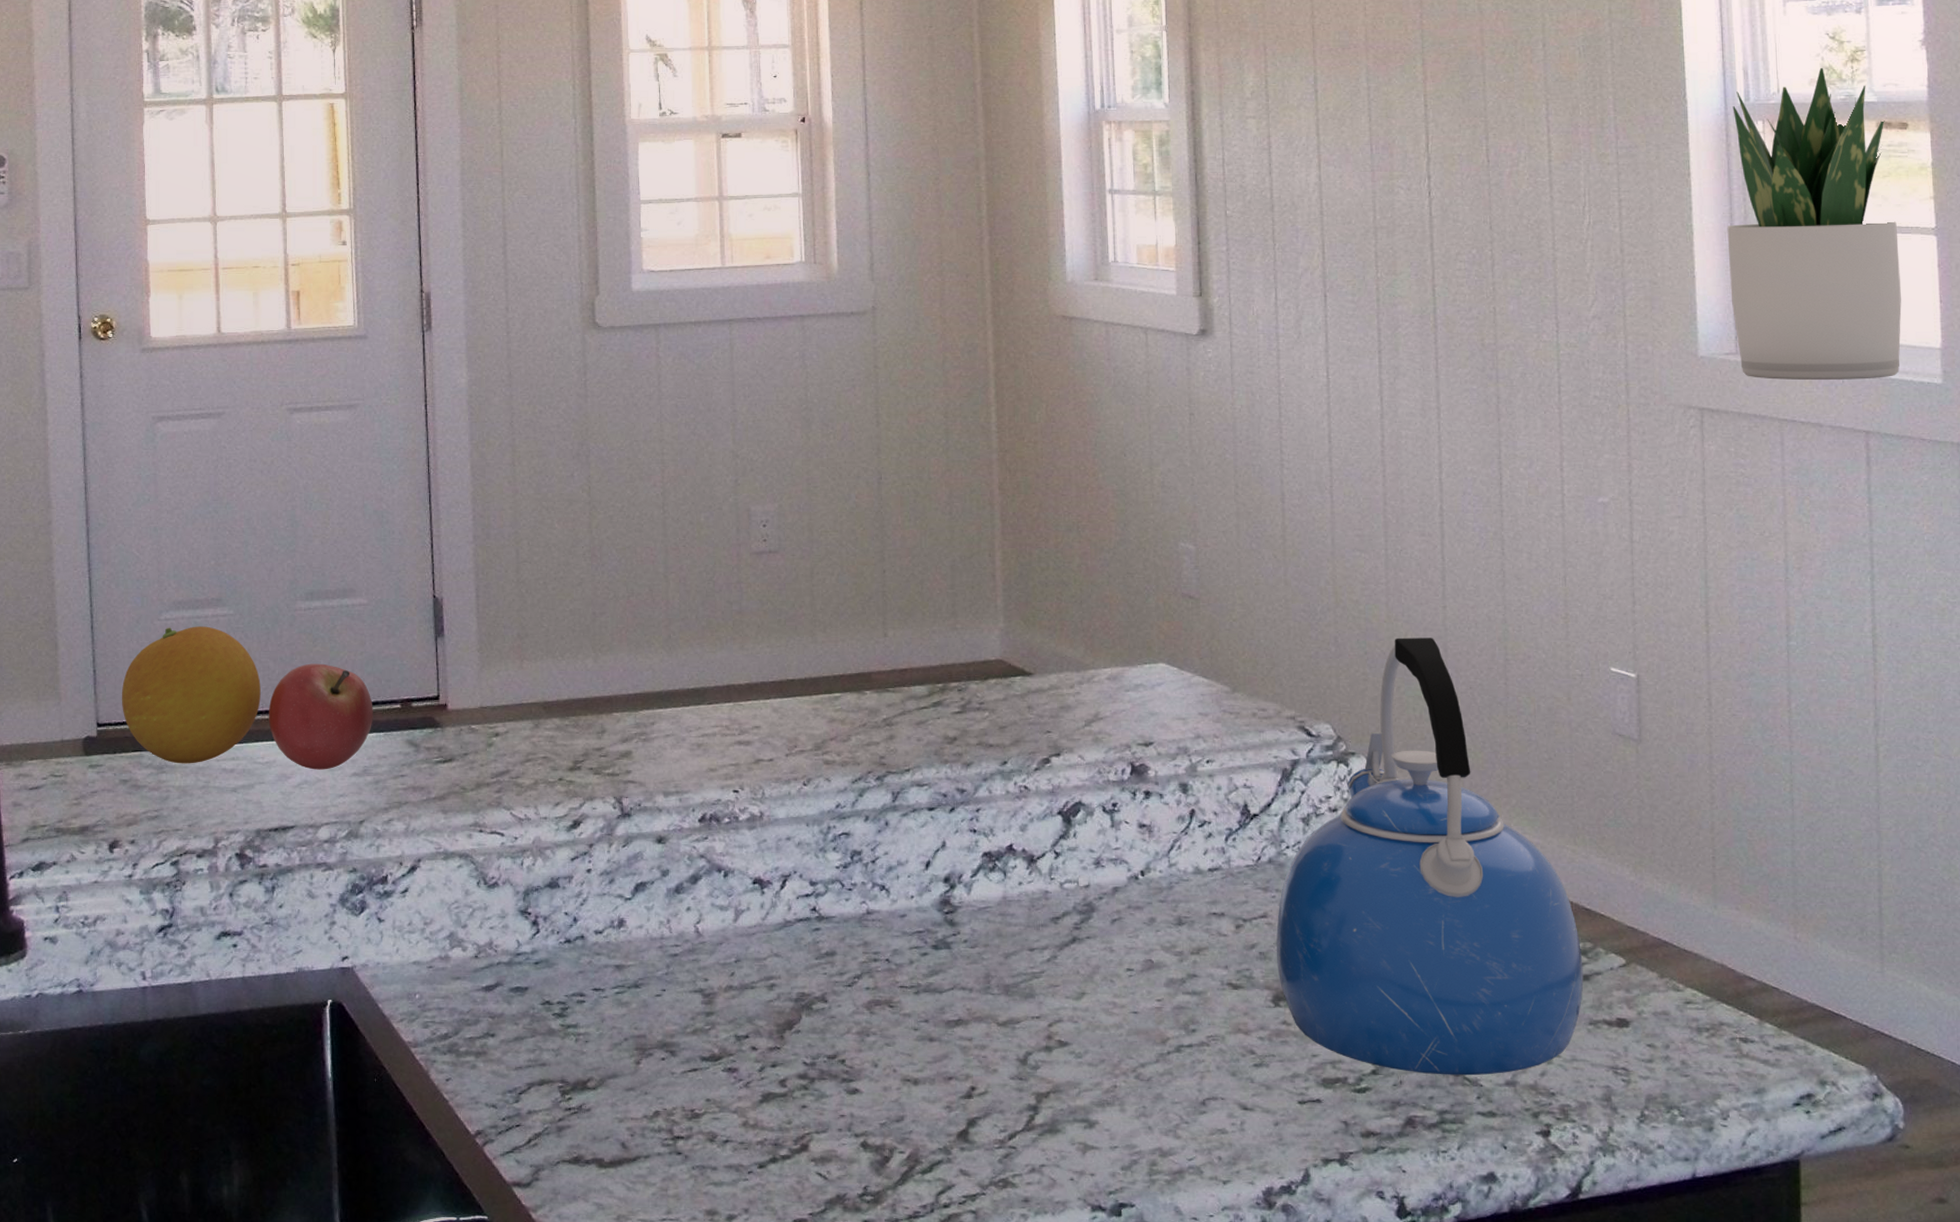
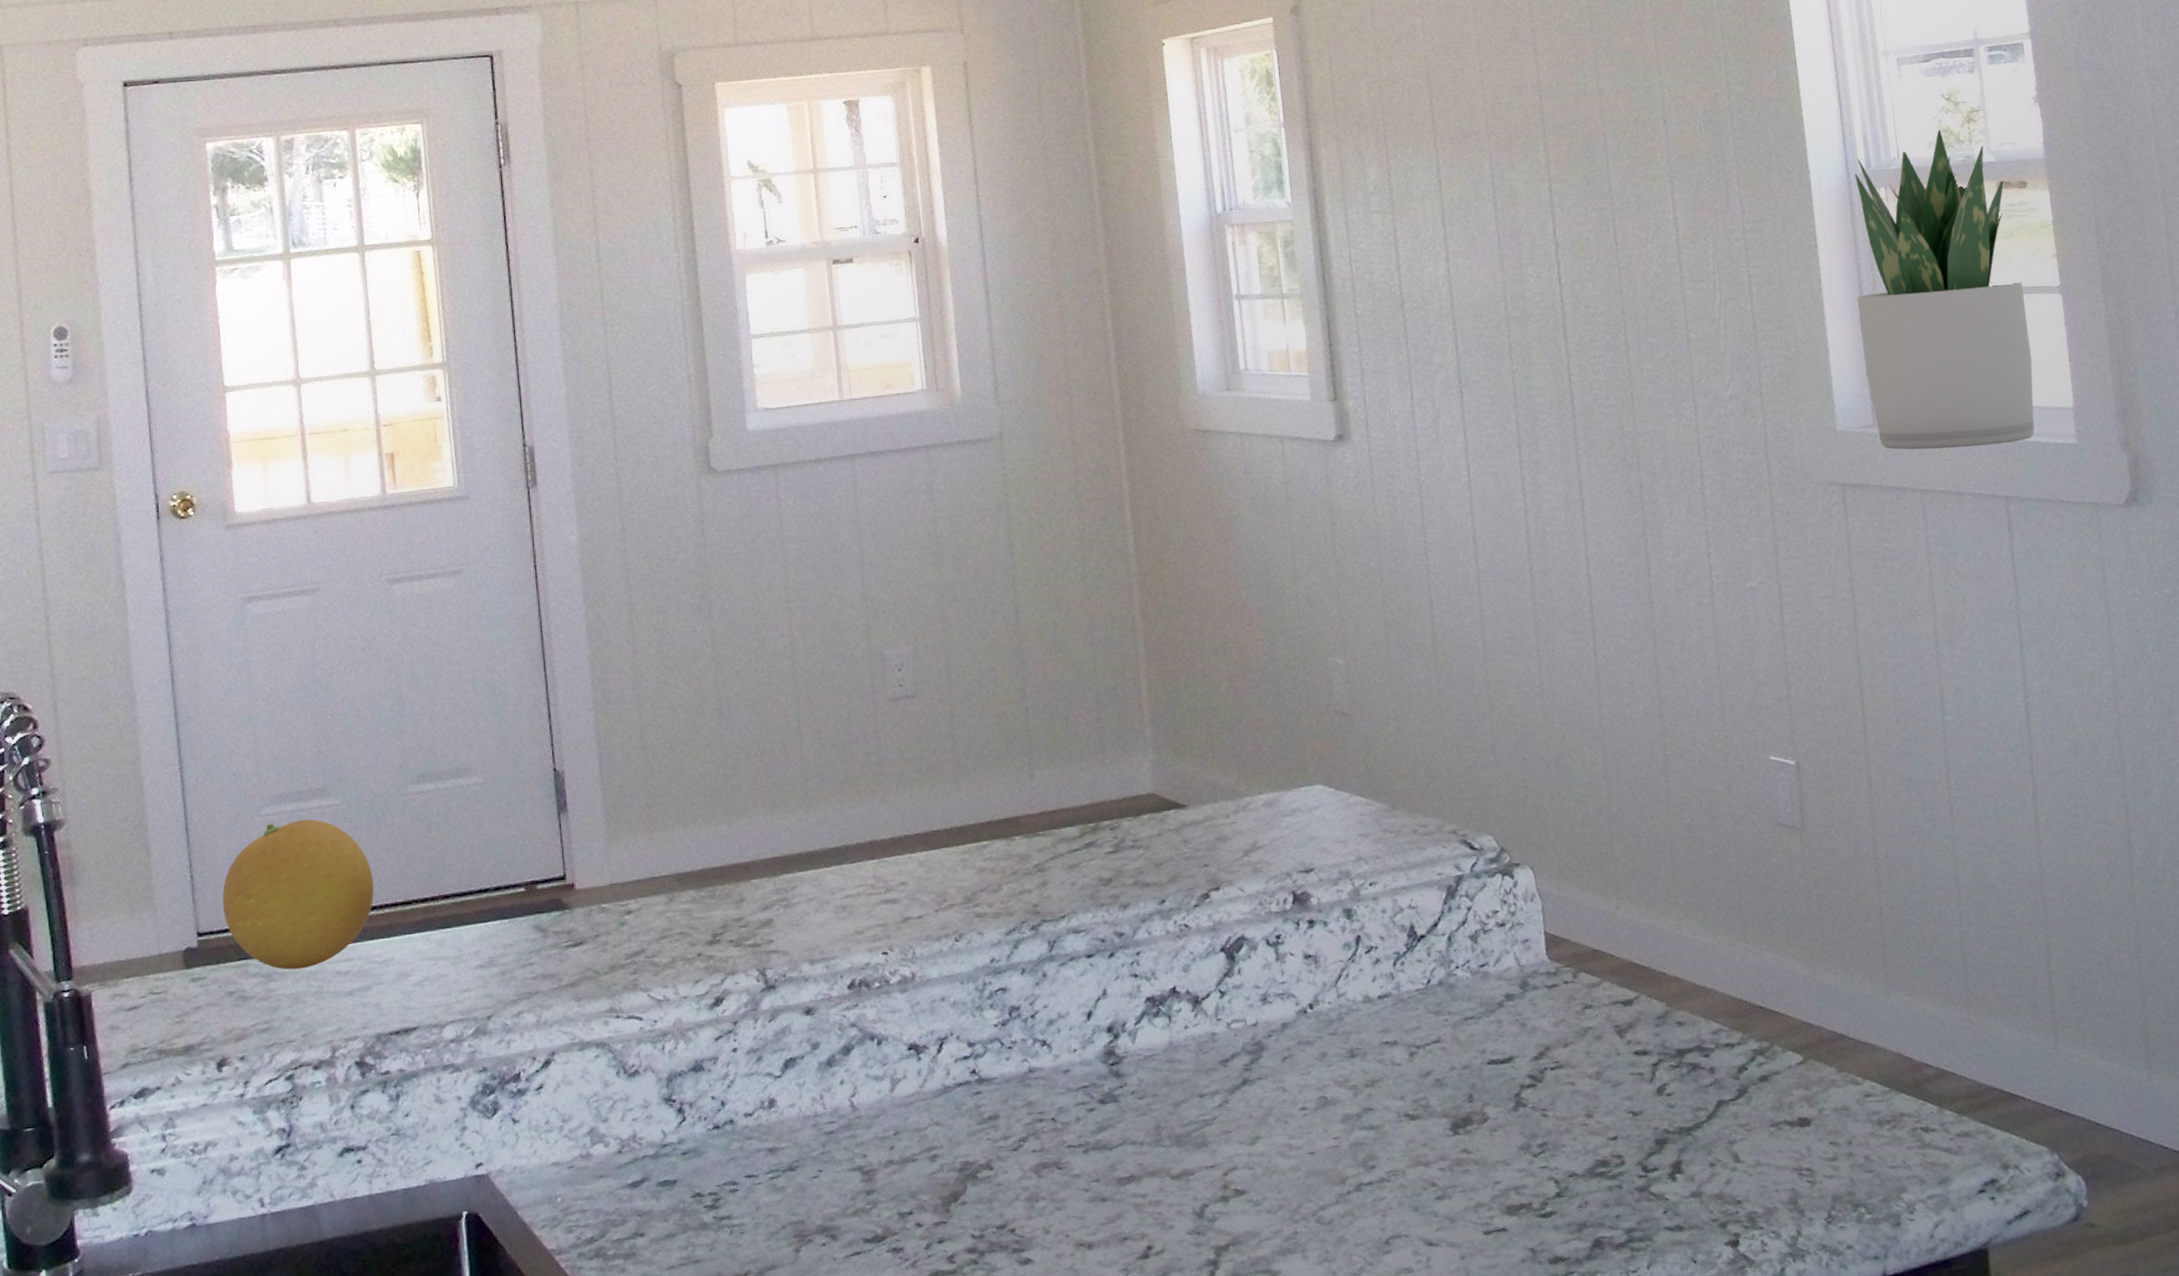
fruit: present [268,663,373,770] -> none [383,850,496,965]
kettle: present [1276,637,1584,1076] -> none [1451,738,1763,1192]

